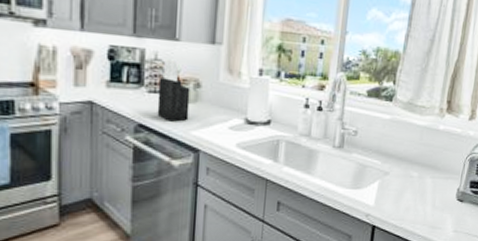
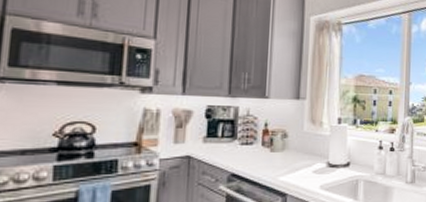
knife block: present [157,58,190,122] -> none [248,114,278,170]

